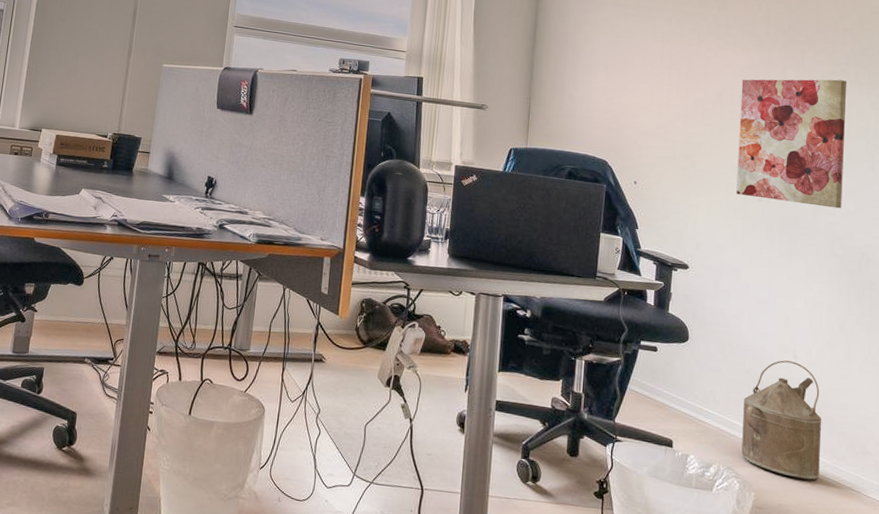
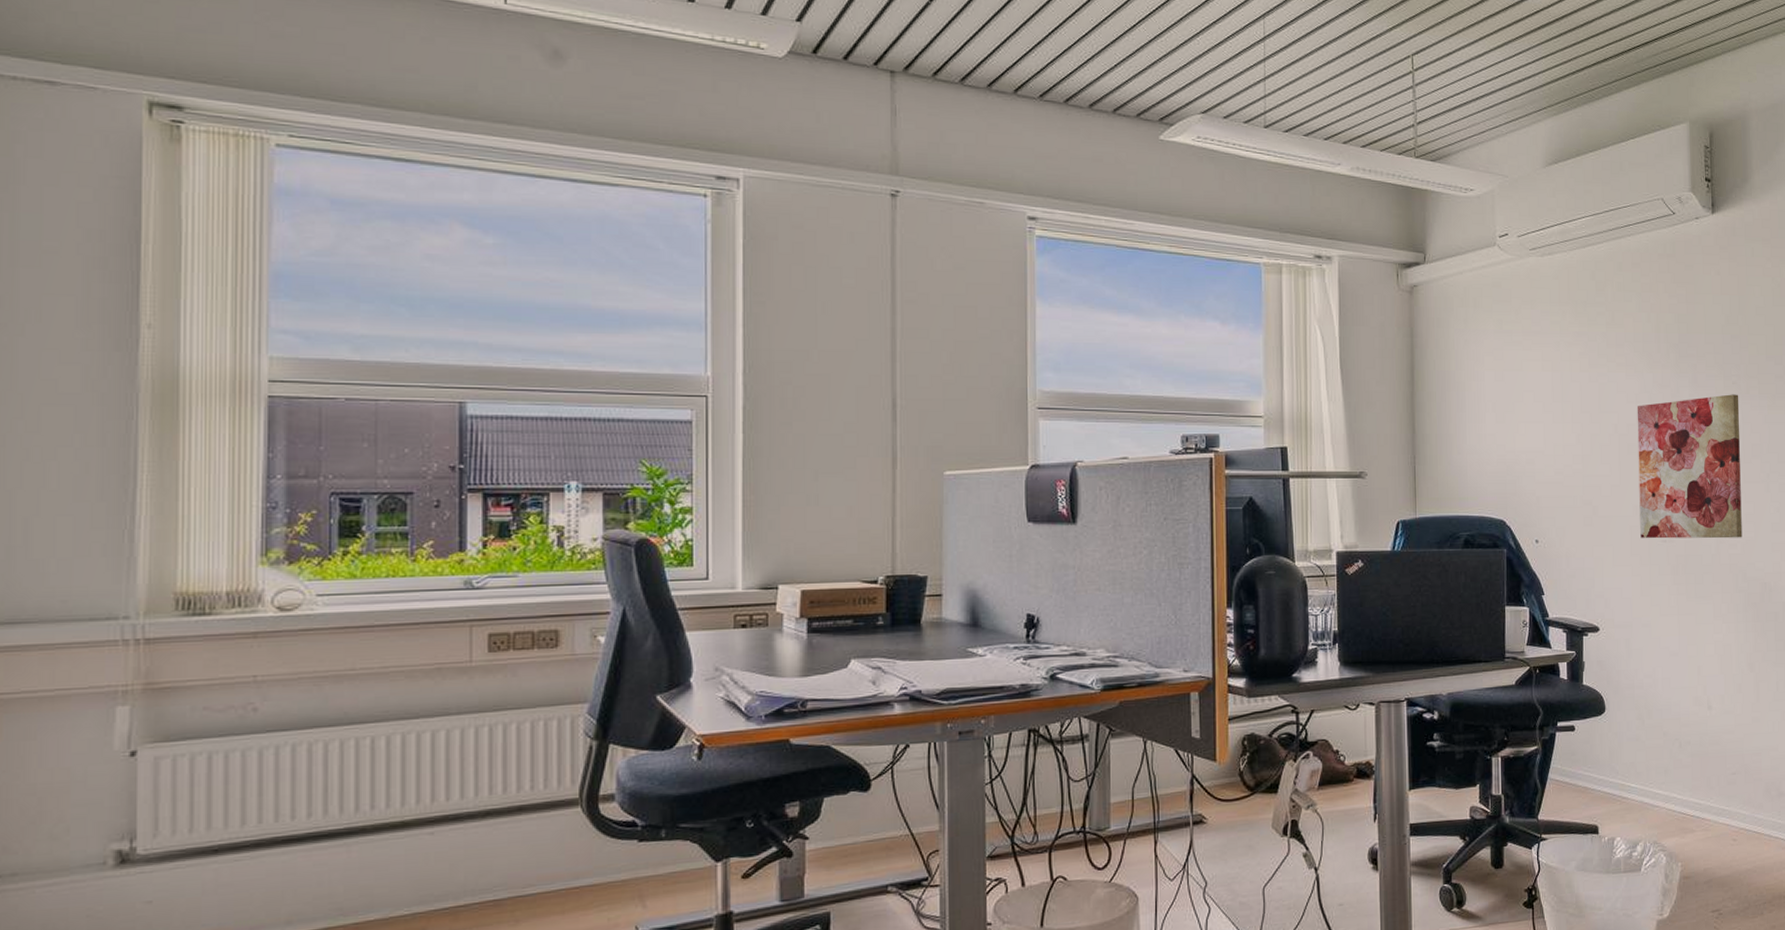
watering can: present [741,360,822,480] -> none [1664,713,1740,838]

